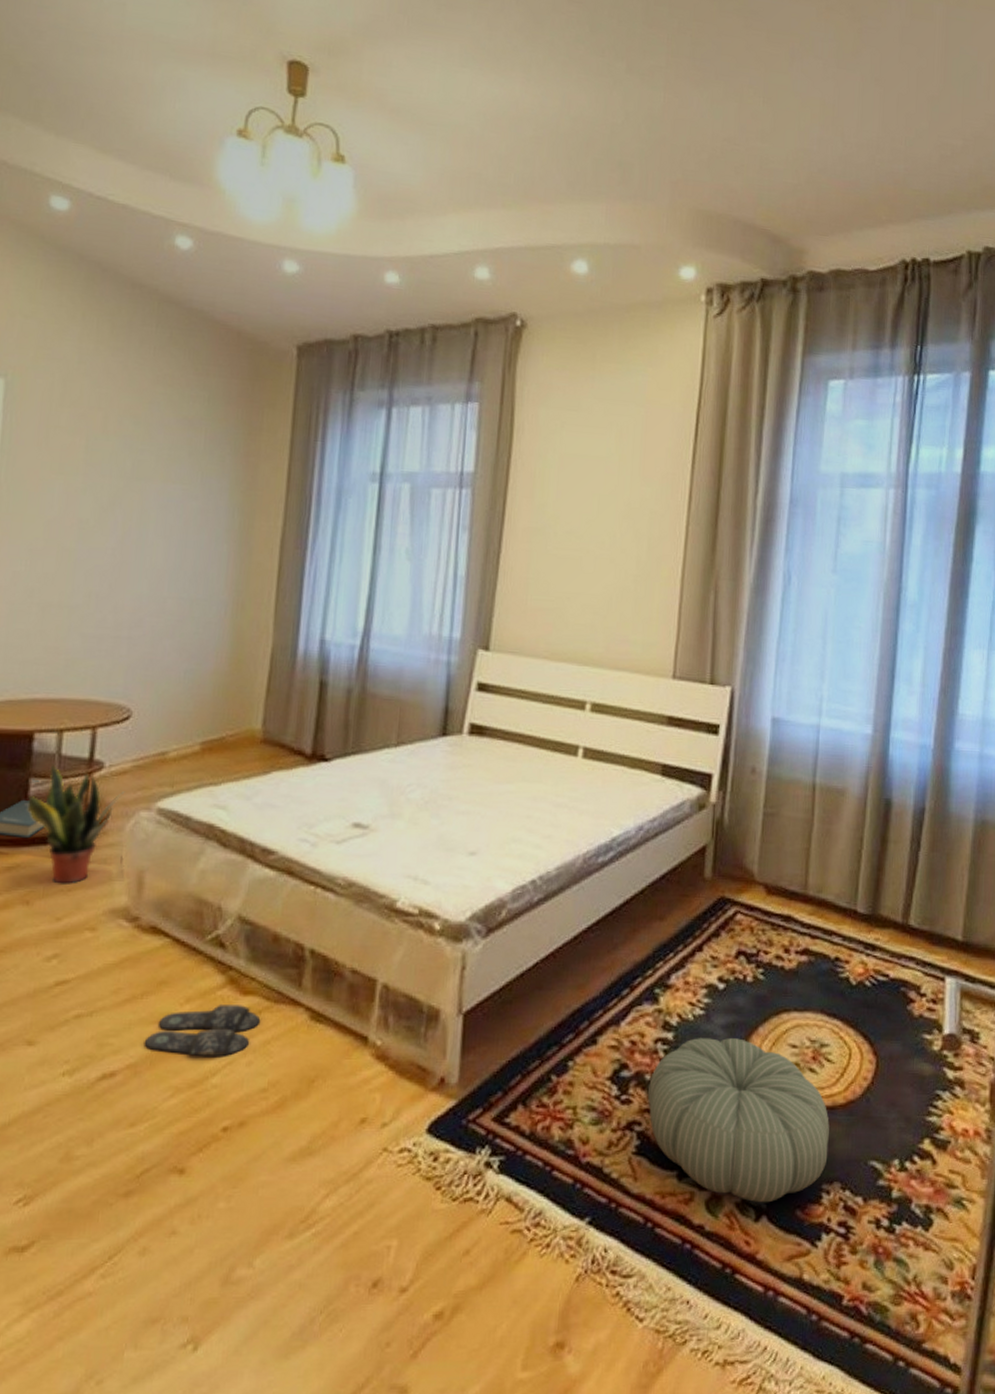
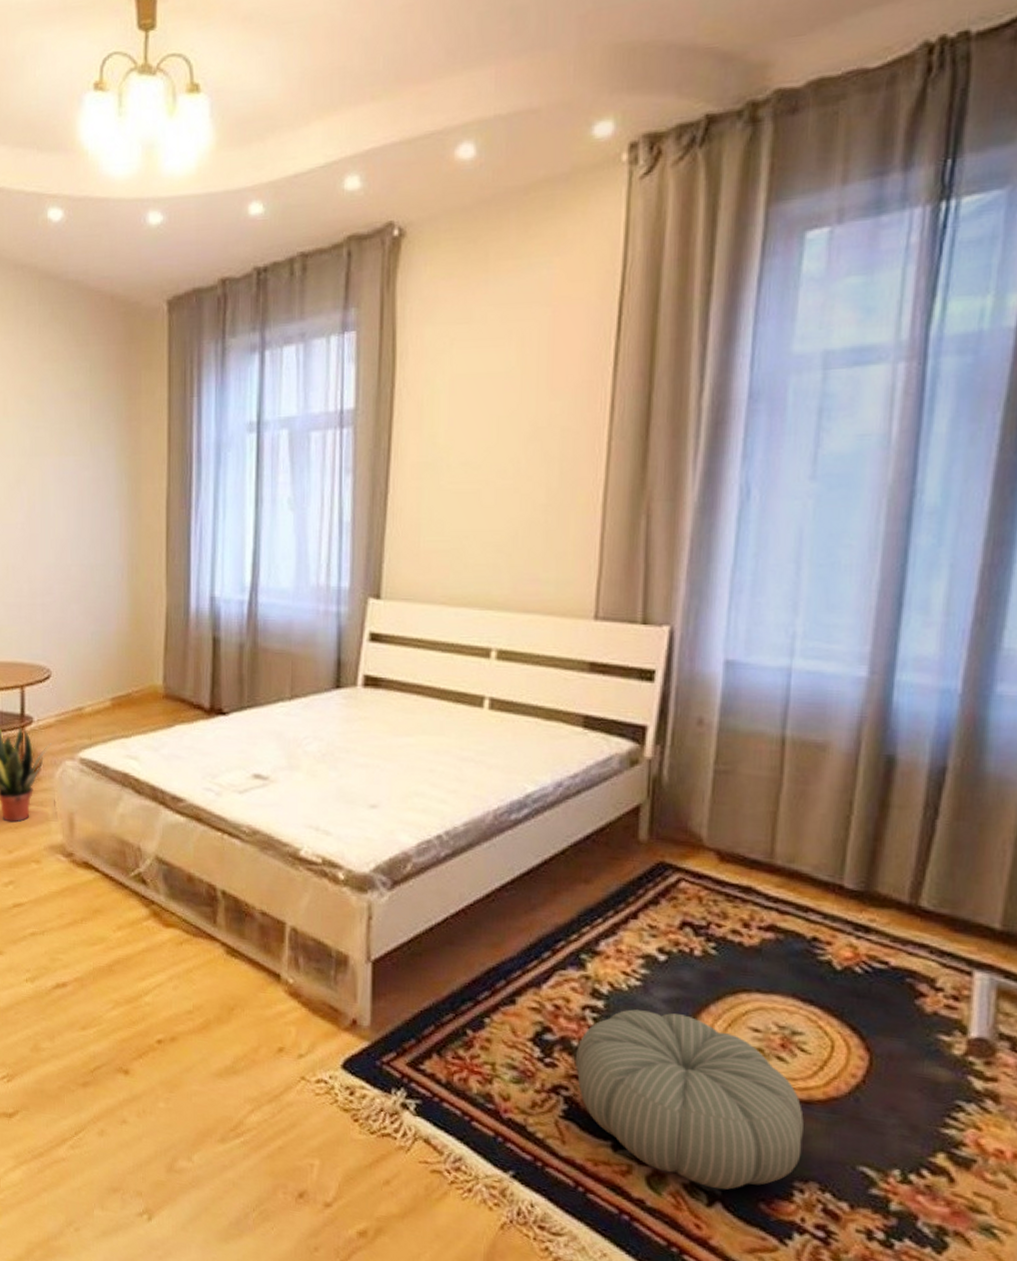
slippers: present [144,1003,261,1057] -> none [87,933,182,980]

